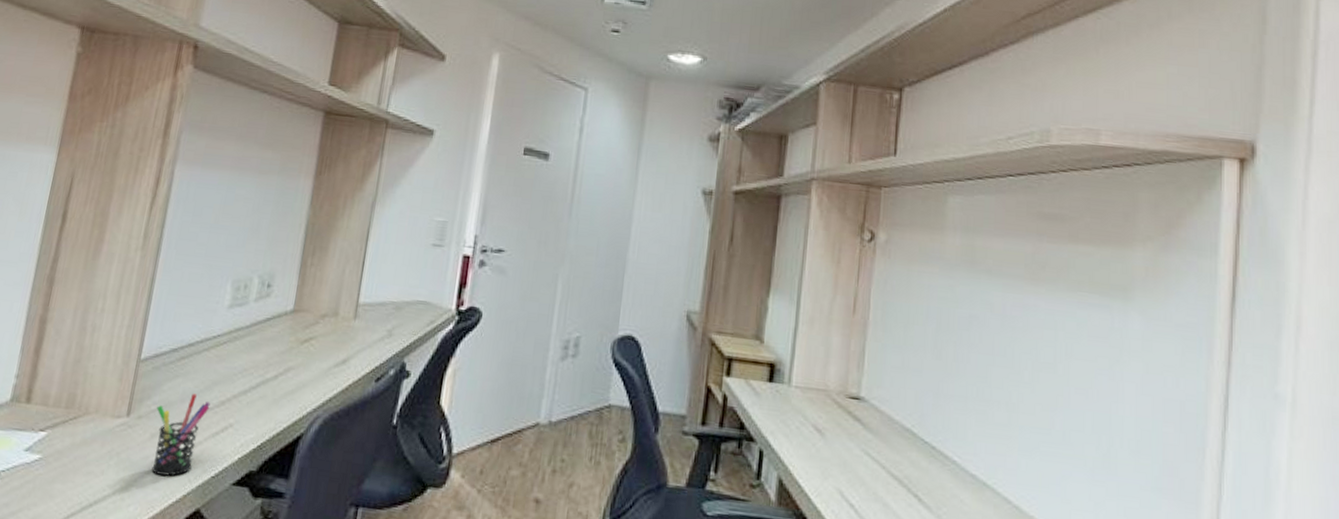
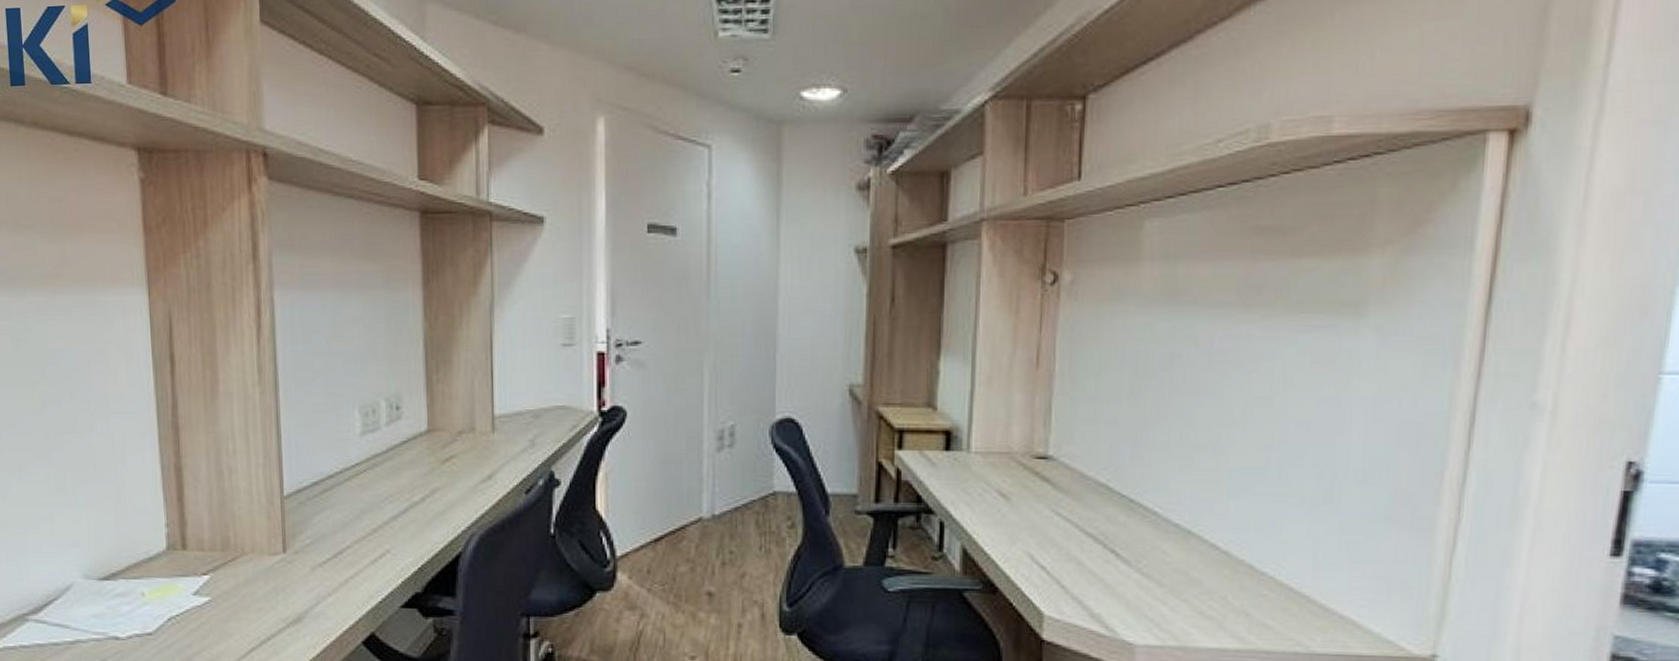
pen holder: present [151,393,211,476] -> none [311,524,363,605]

